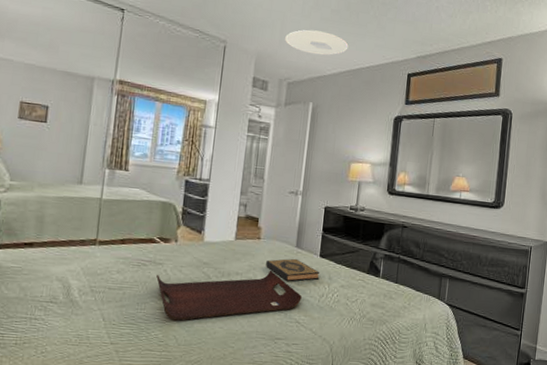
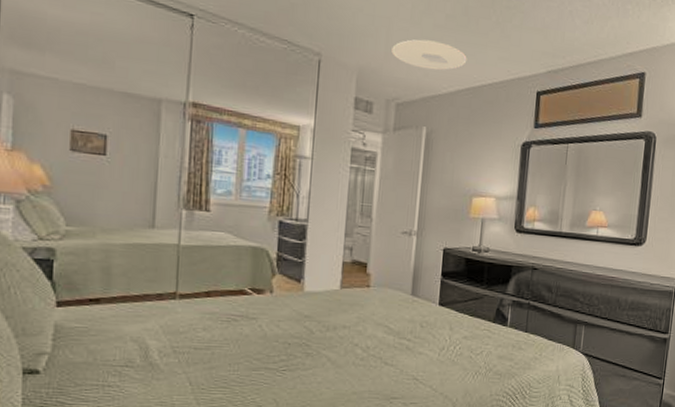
serving tray: present [156,270,302,321] -> none [250,321,419,382]
hardback book: present [266,258,320,281] -> none [377,308,440,334]

